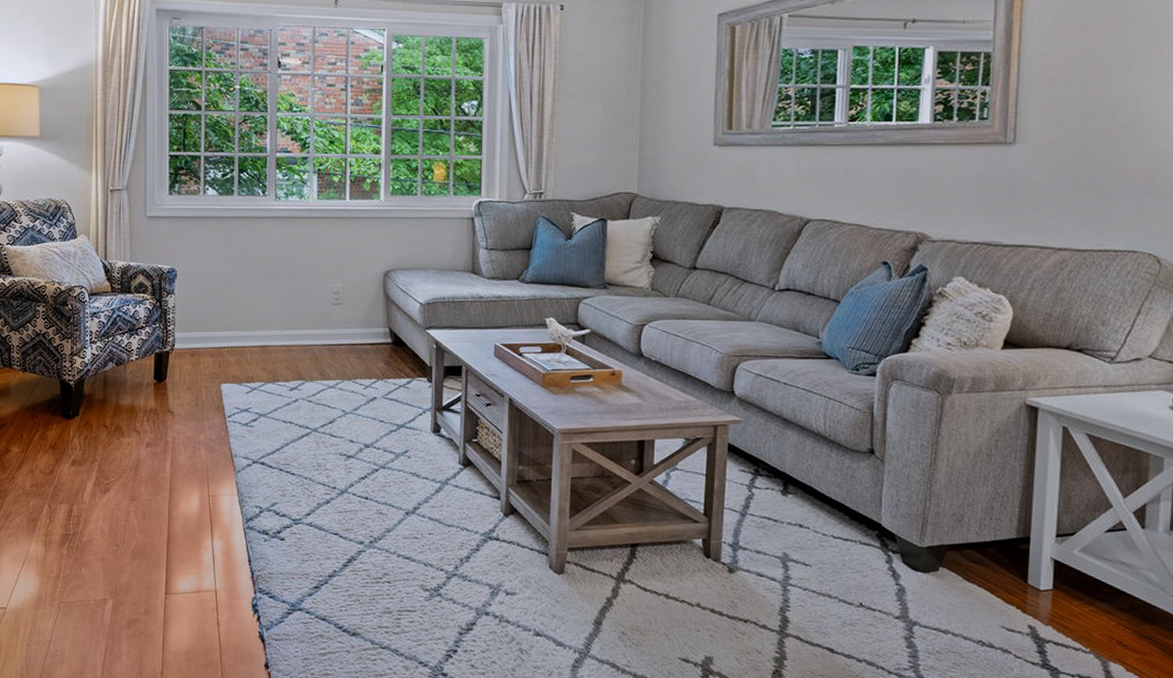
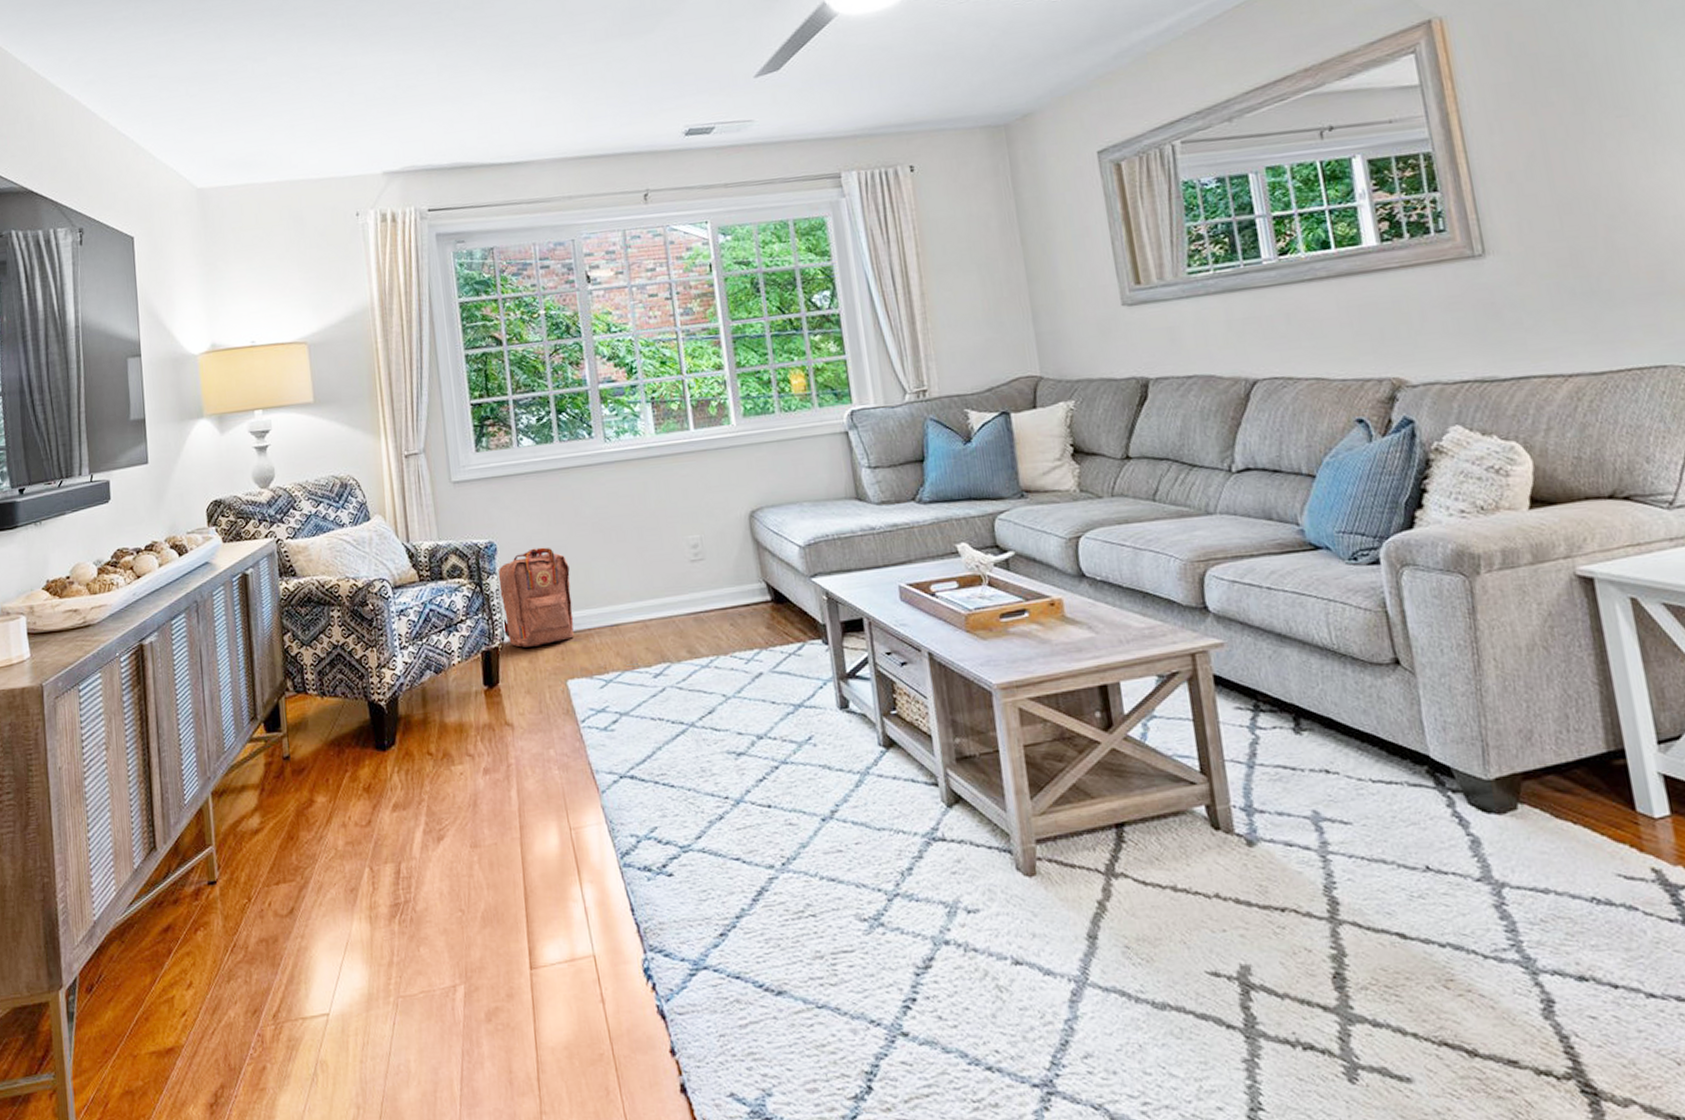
backpack: none [174,277,234,355] -> present [498,547,574,648]

